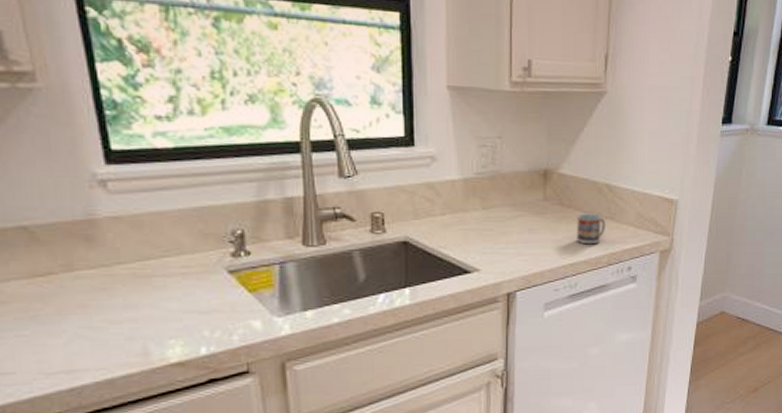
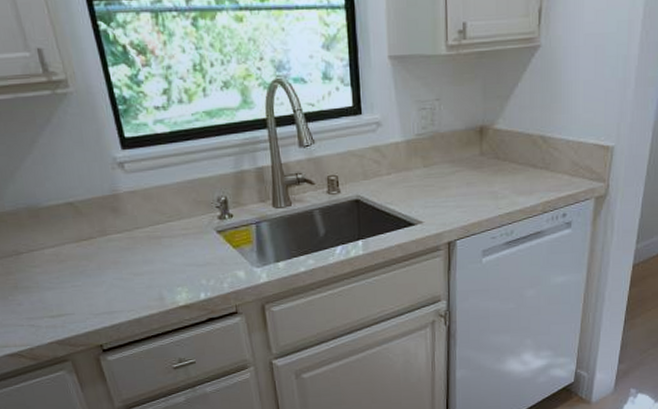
cup: present [577,213,605,245] -> none [512,164,540,195]

